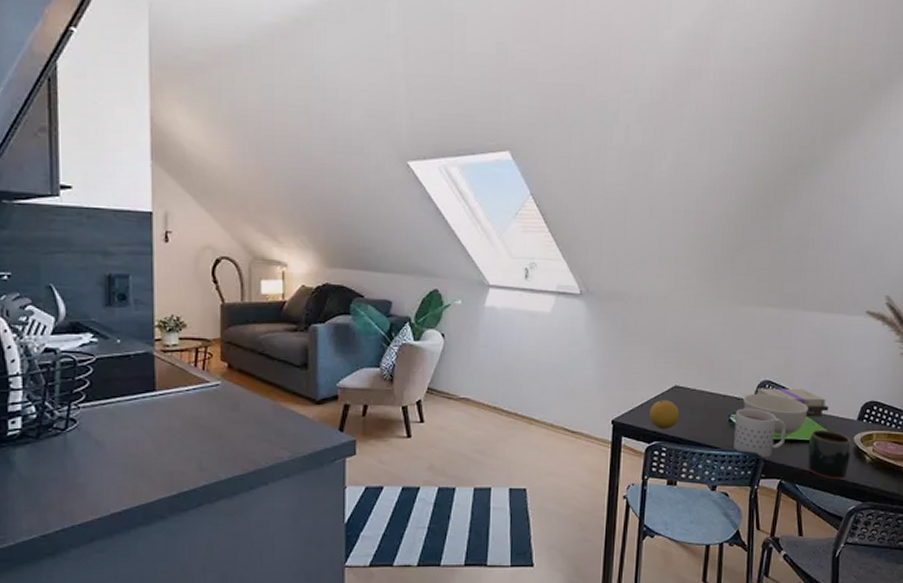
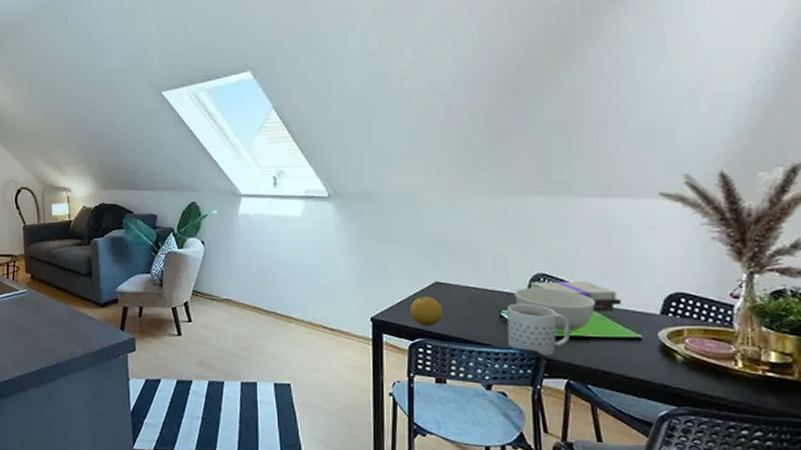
mug: present [808,430,851,480] -> none [599,326,655,381]

